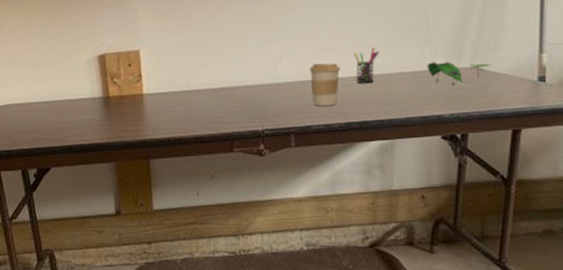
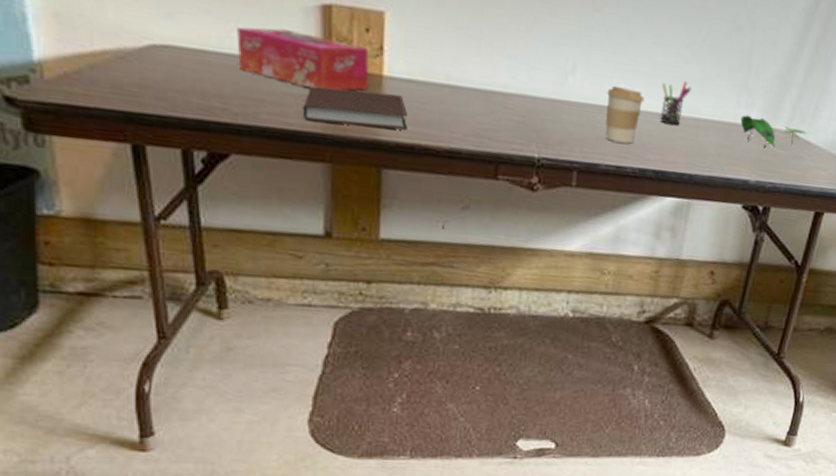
tissue box: none [48,77,135,113] -> present [237,27,369,91]
notebook: none [93,105,164,136] -> present [302,86,408,130]

